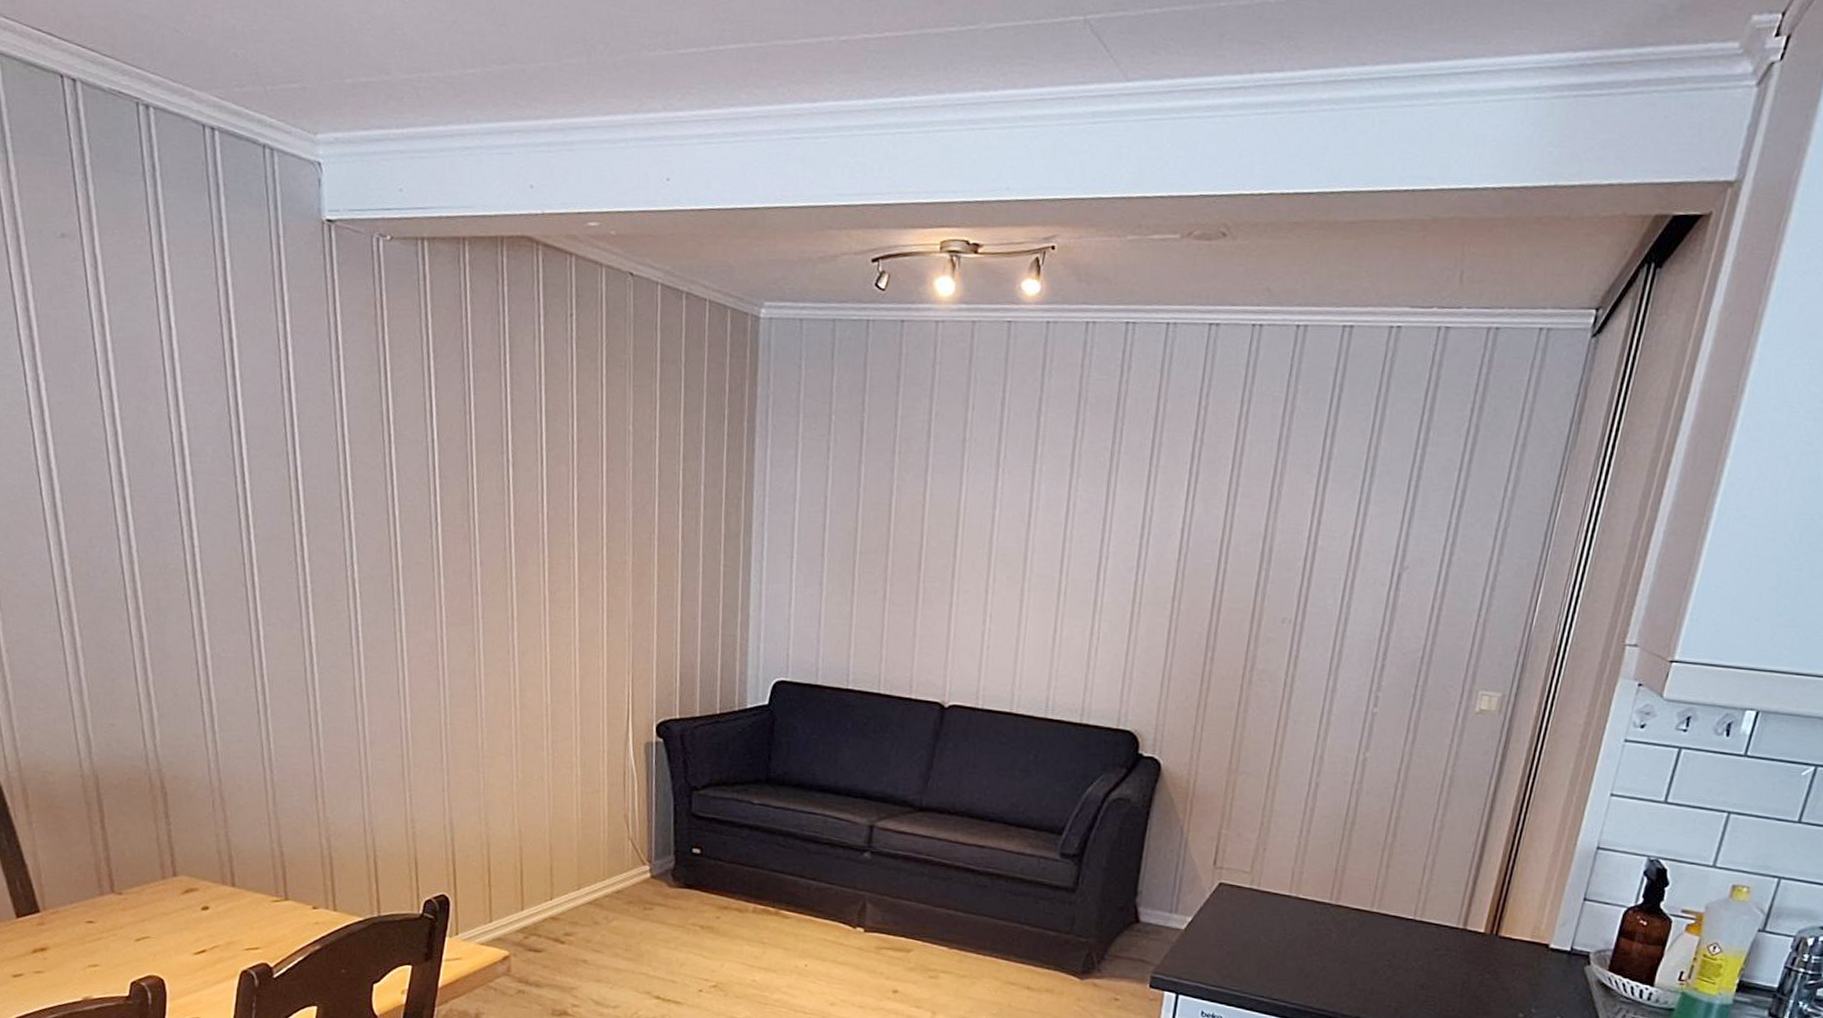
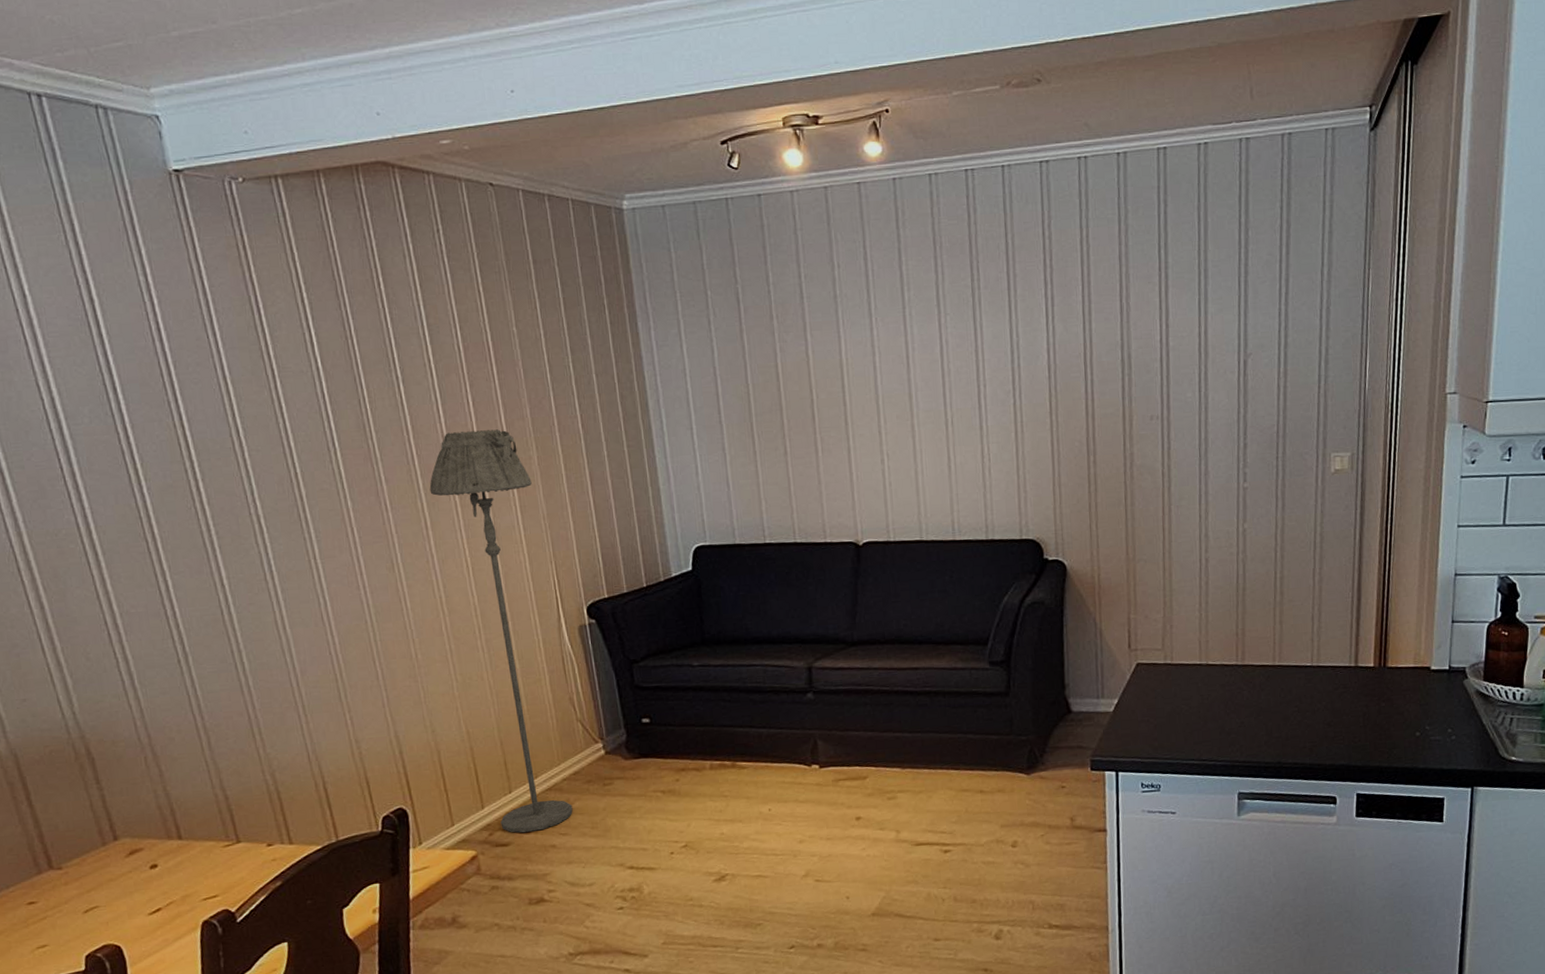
floor lamp: none [521,524,623,943] -> present [429,429,573,833]

